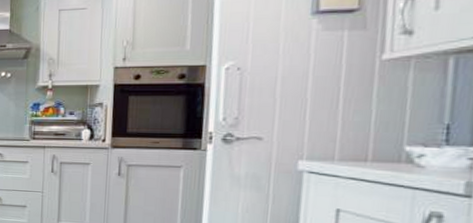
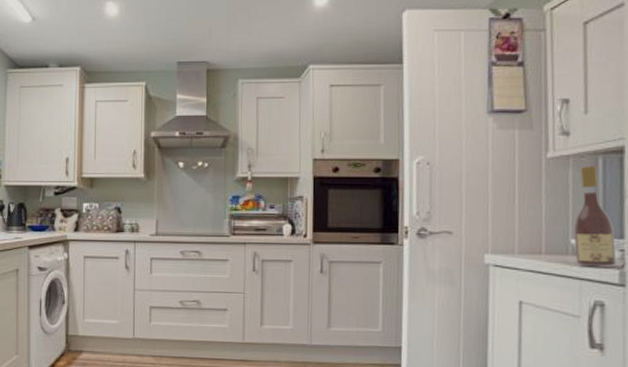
wine bottle: none [409,67,464,176] -> present [574,165,617,267]

